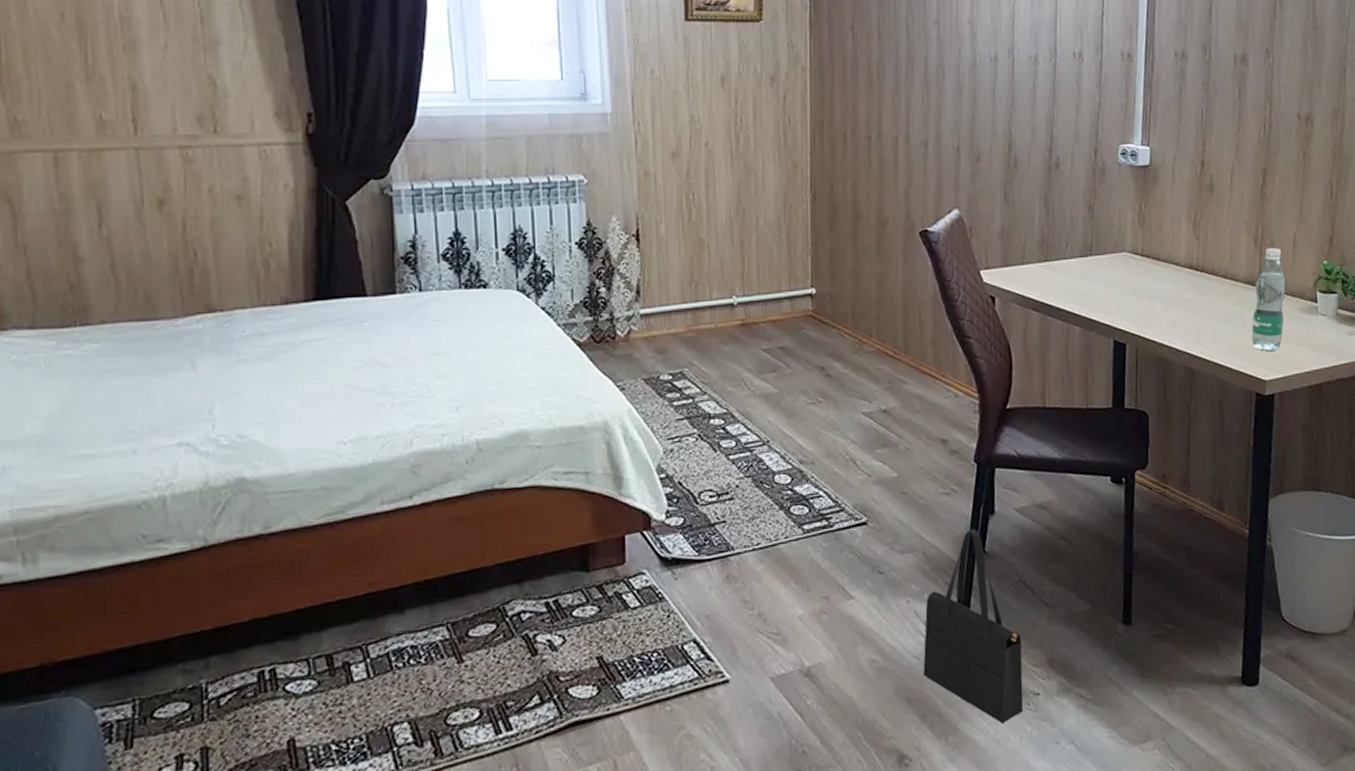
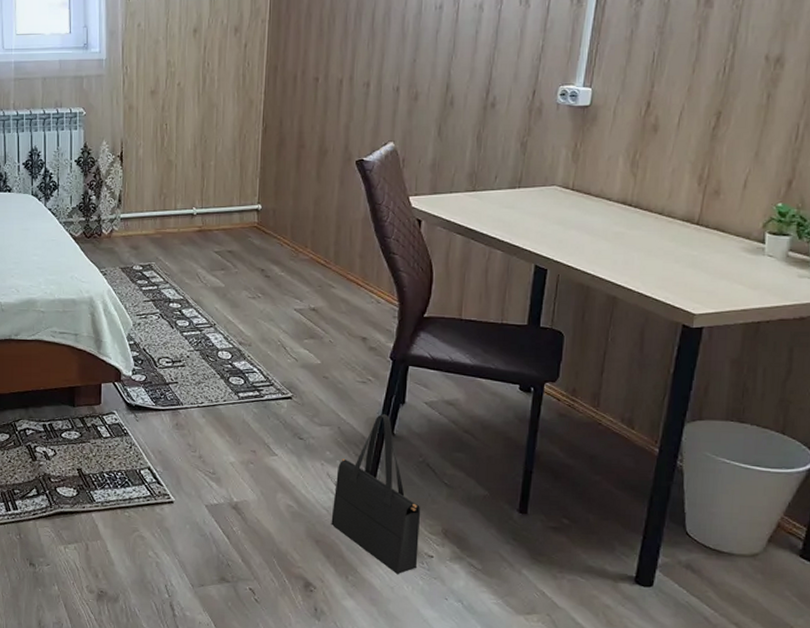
bottle: present [1251,247,1287,351] -> none [683,187,732,286]

